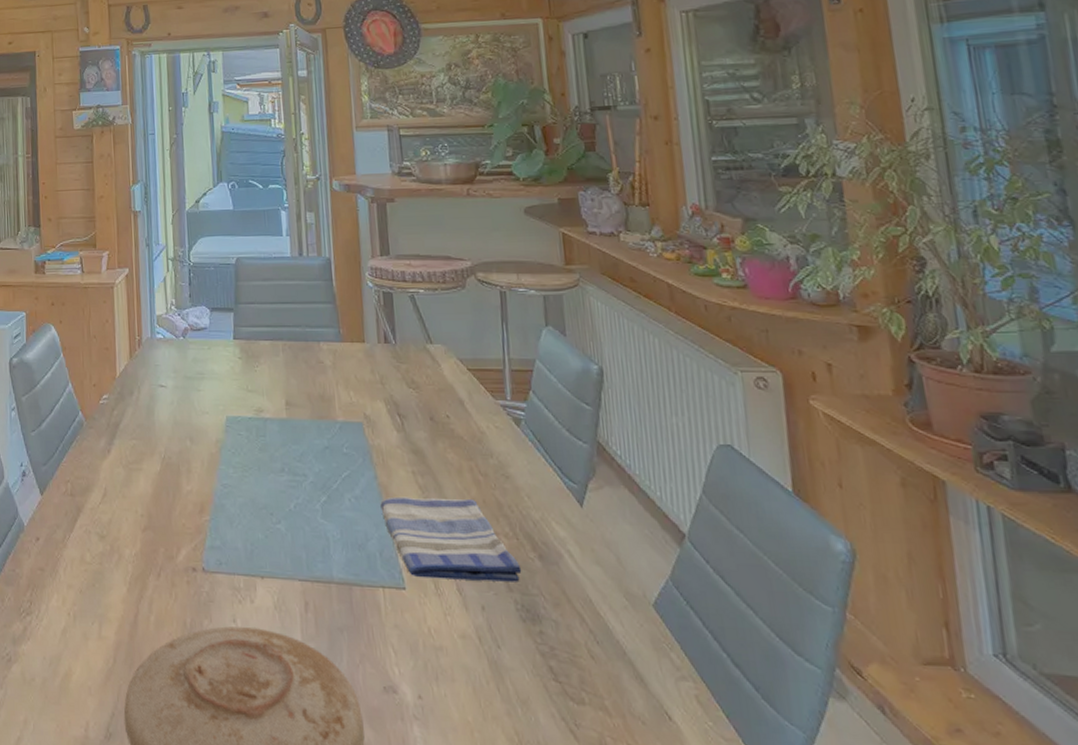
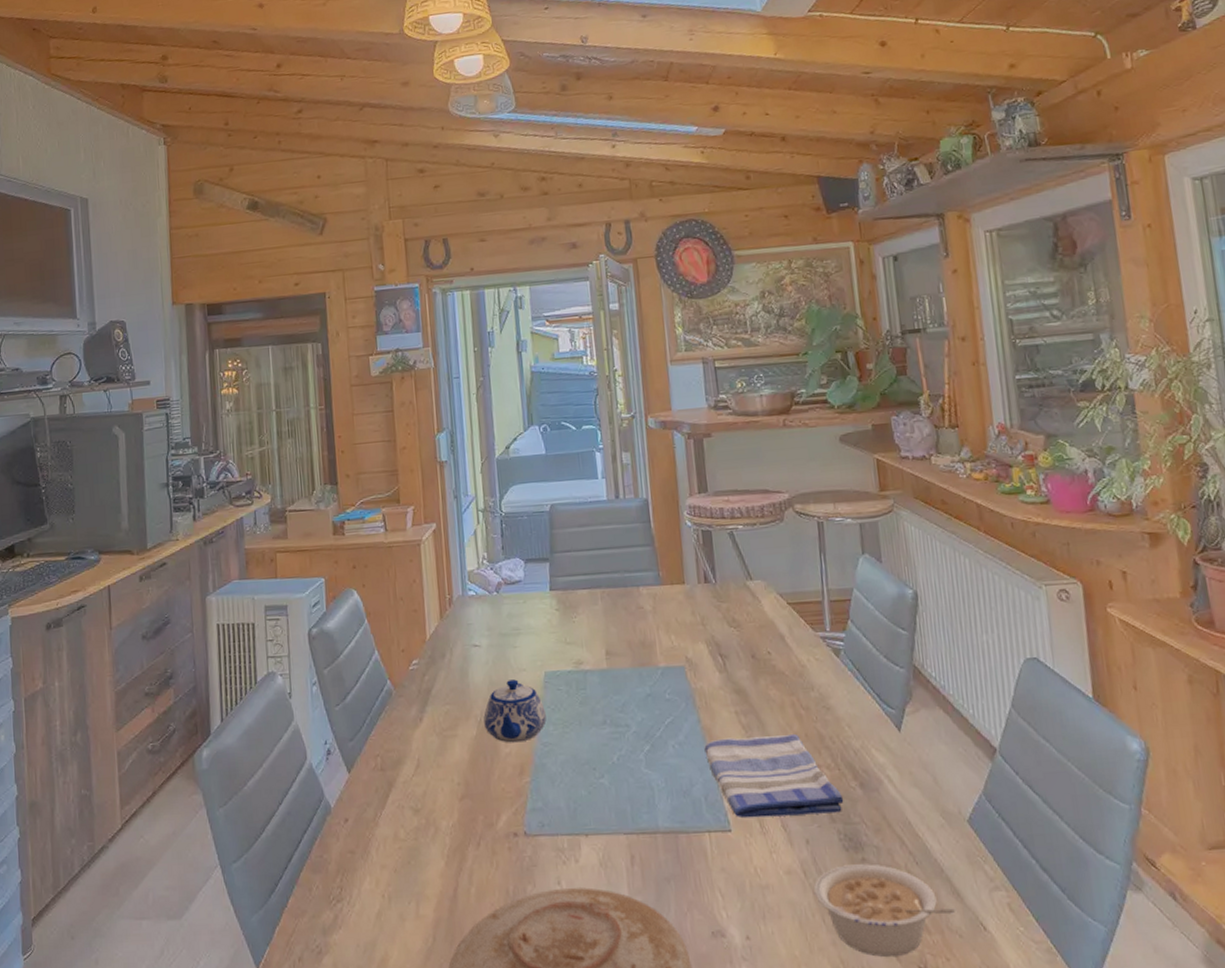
teapot: none [167,421,227,482] -> present [483,679,547,743]
legume: none [488,636,639,735] -> present [813,864,957,957]

